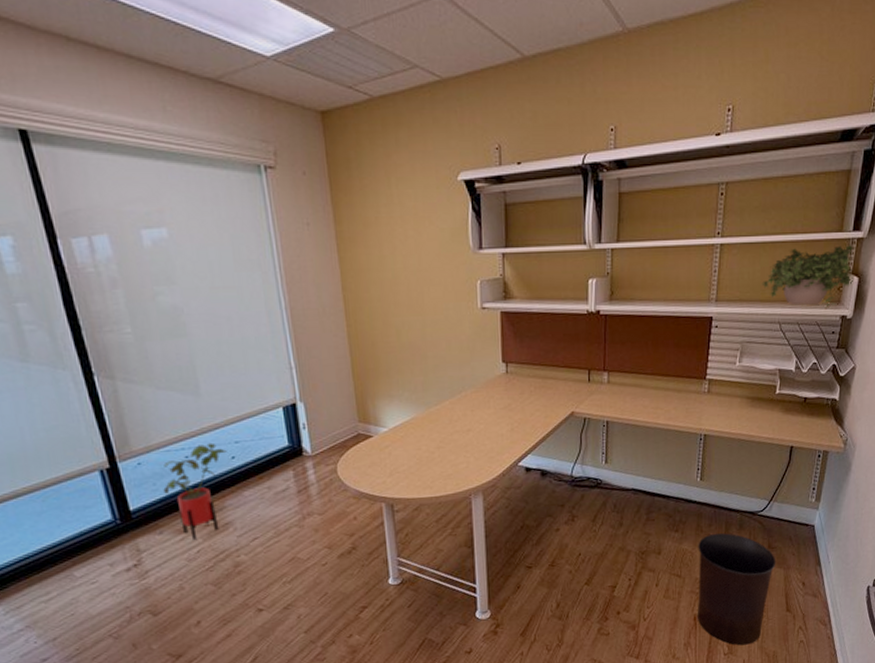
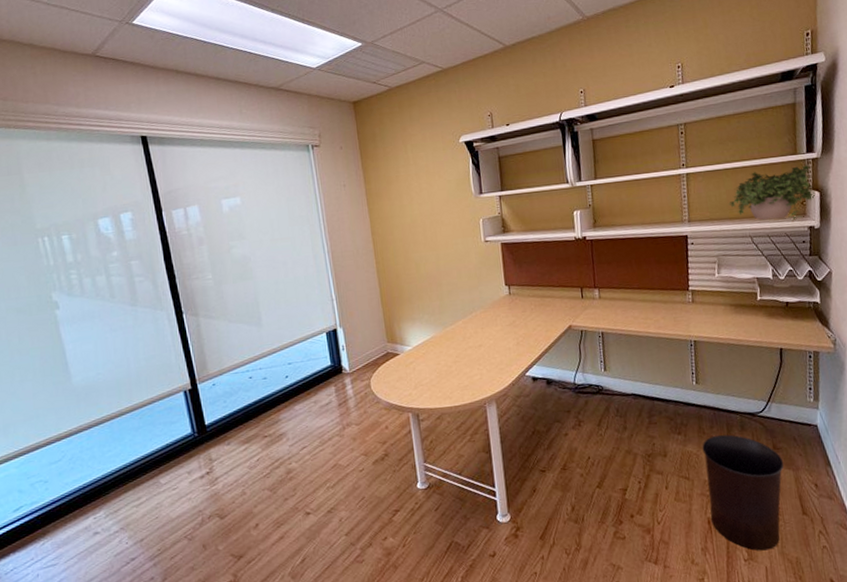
house plant: present [163,442,227,541] -> none [232,365,282,450]

